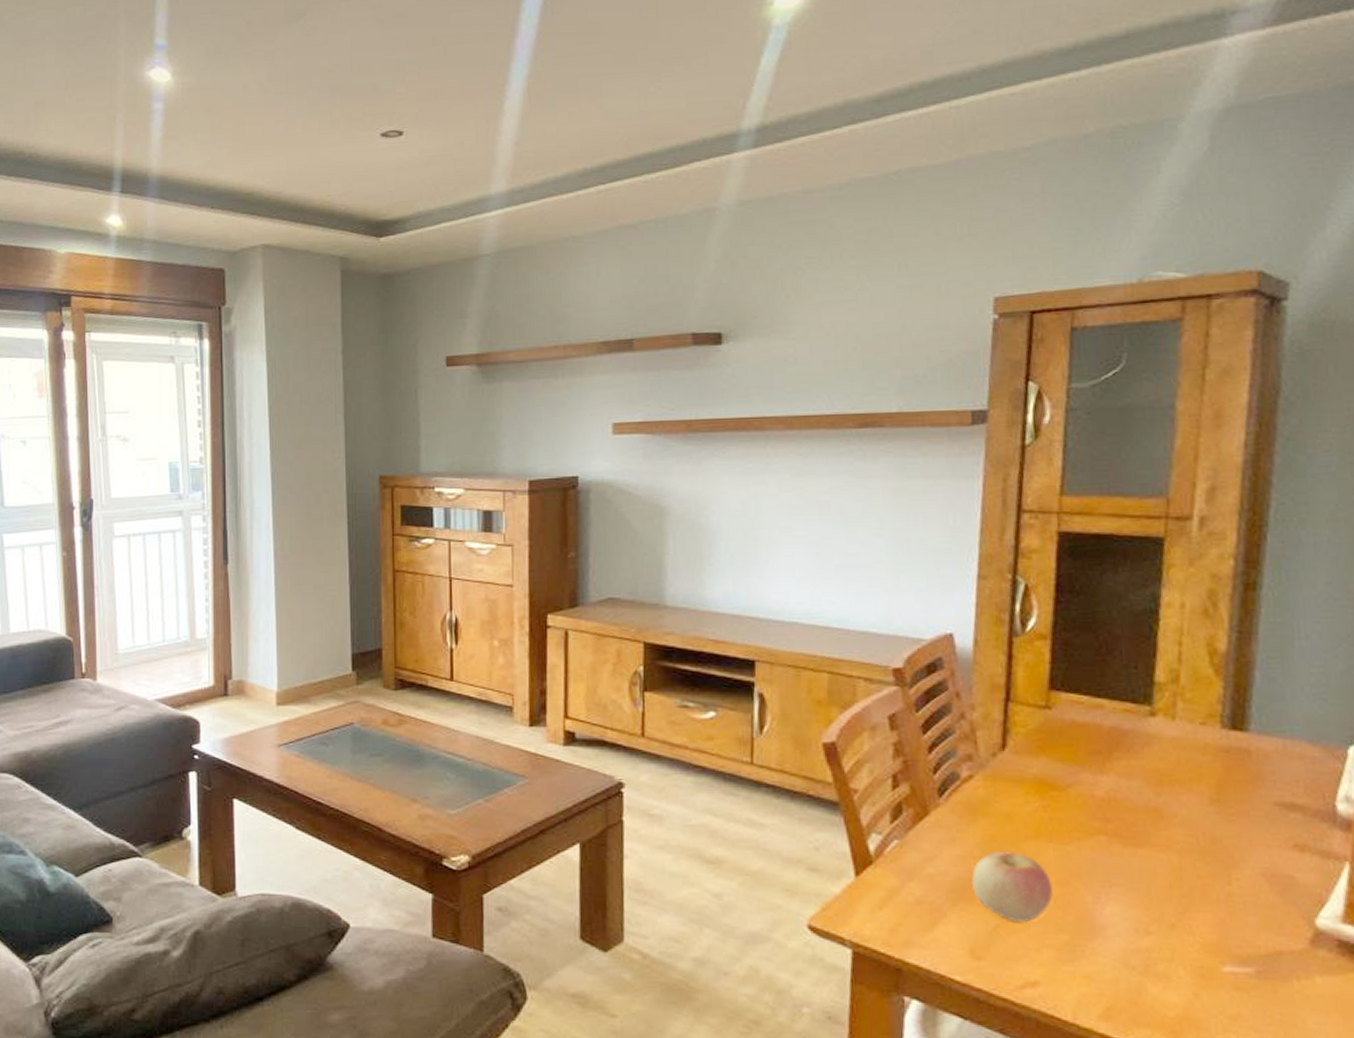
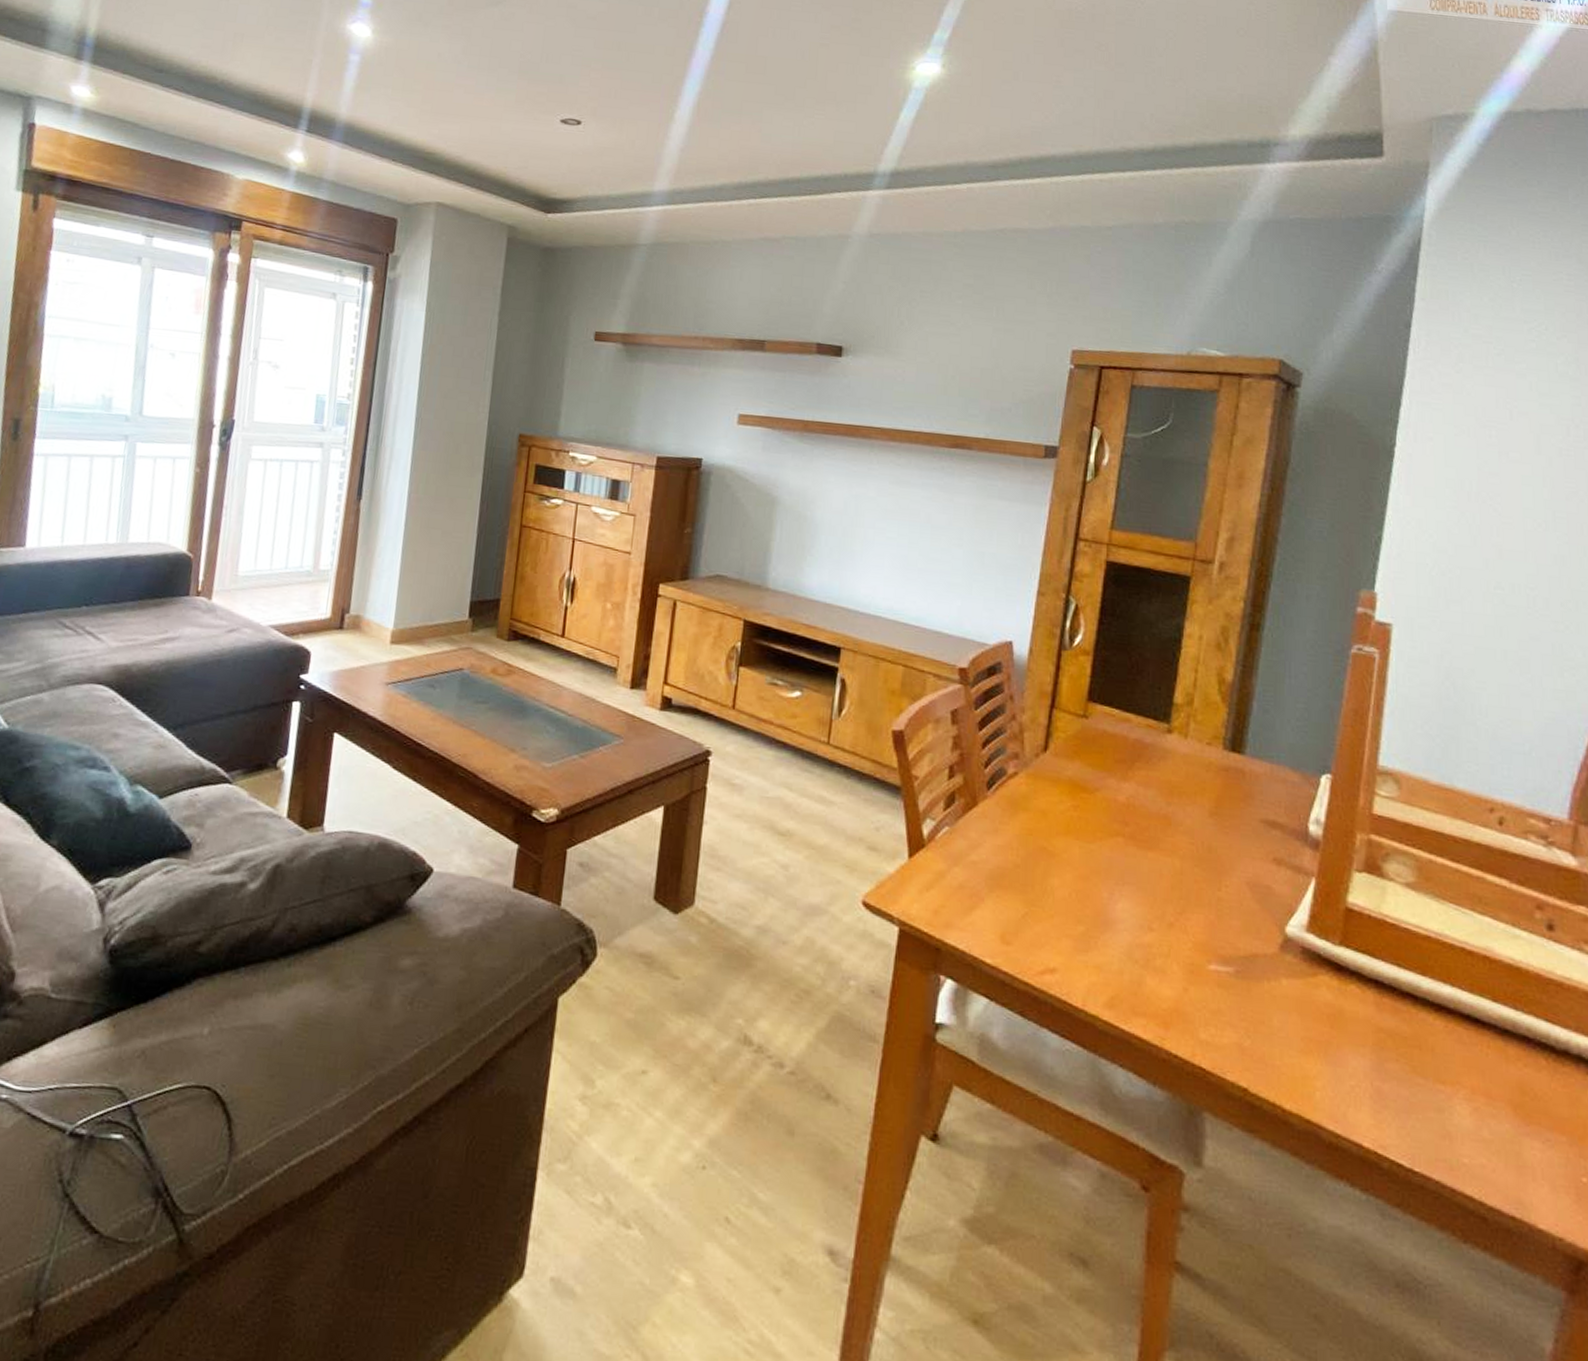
apple: present [971,852,1053,923] -> none [1007,845,1075,913]

